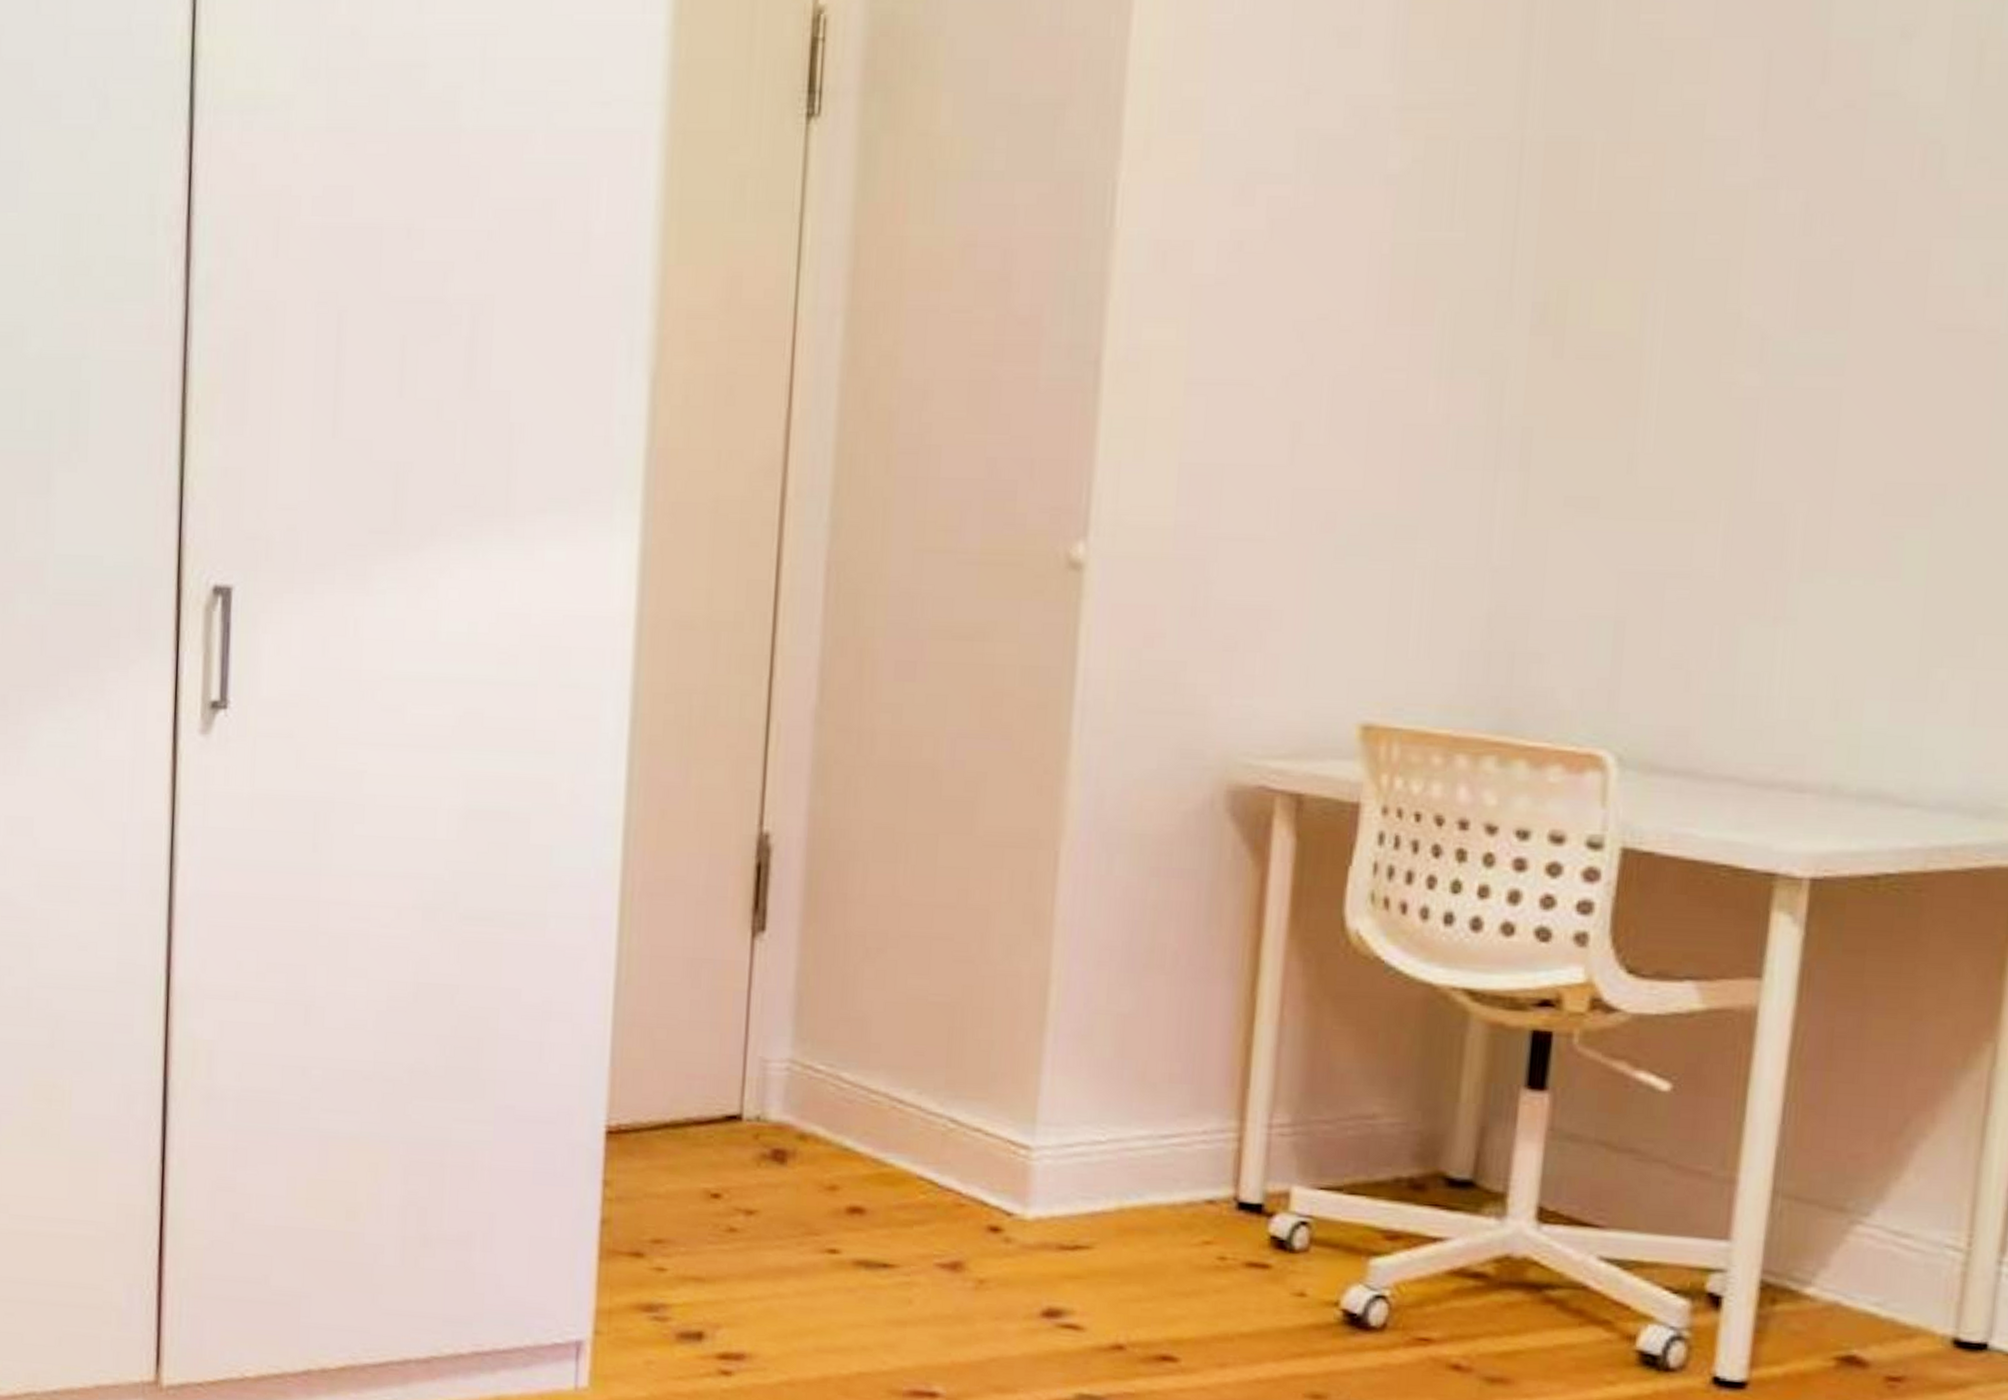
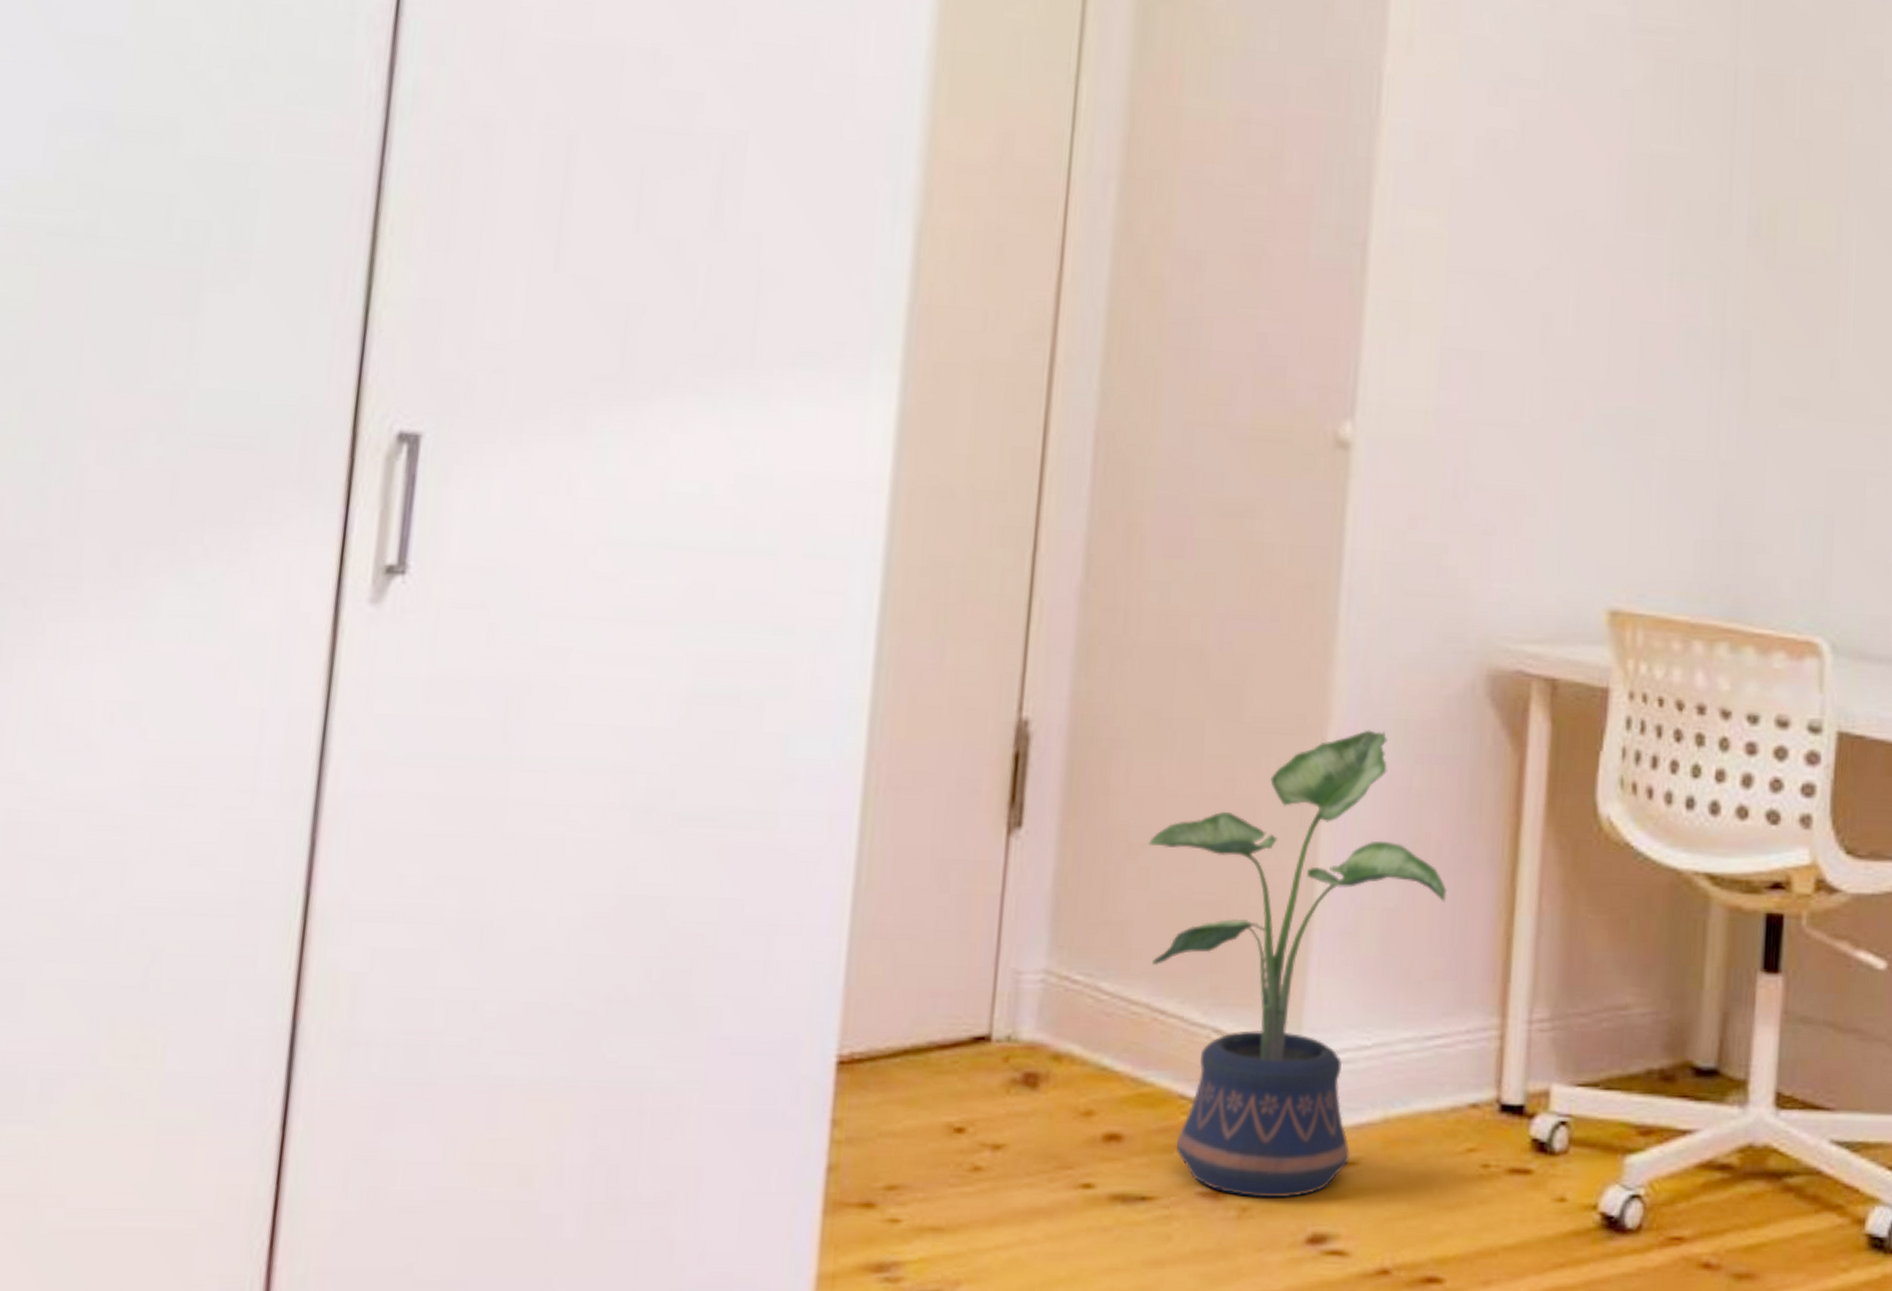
potted plant: none [885,843,1184,1274] -> present [1148,729,1448,1198]

